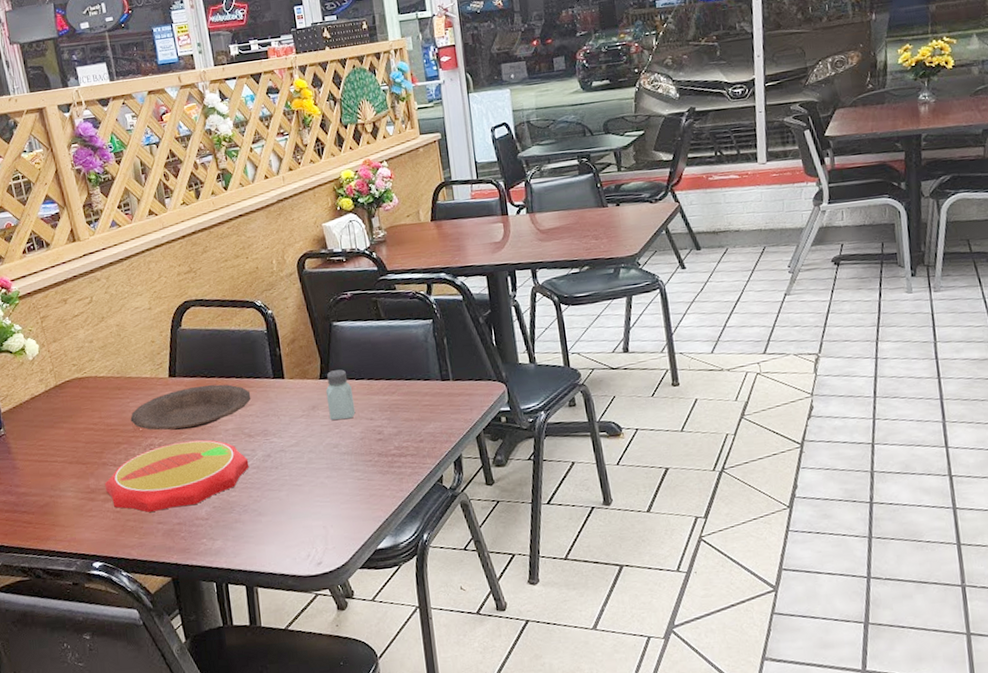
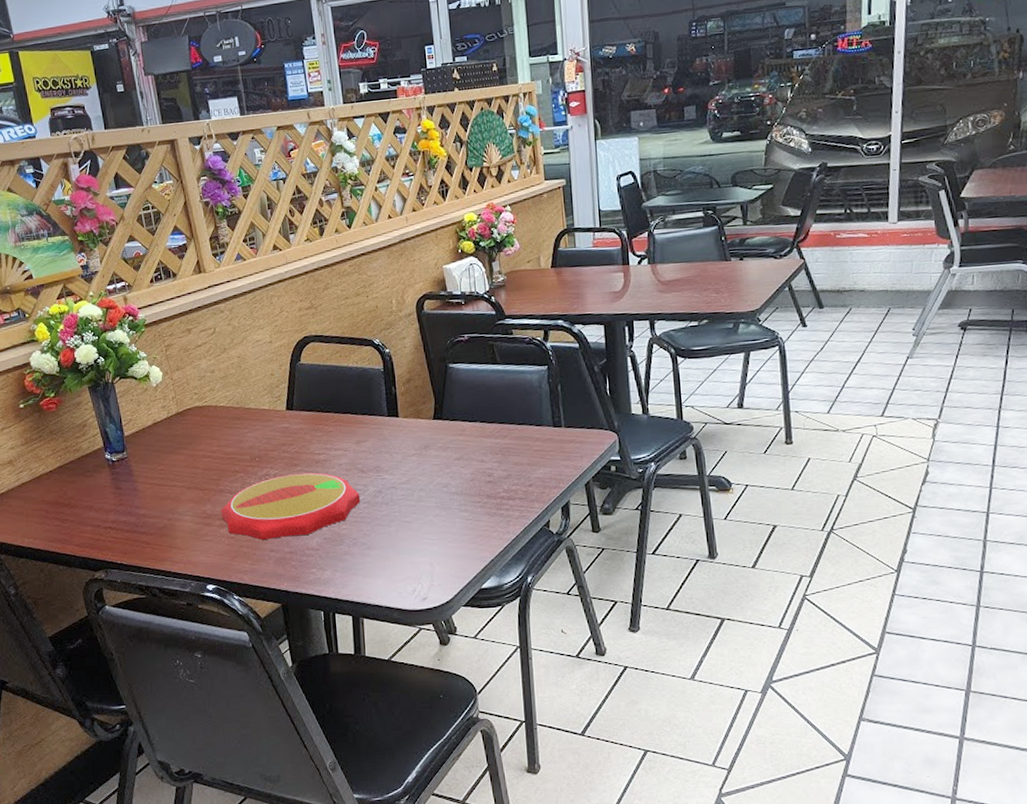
plate: present [130,384,251,431] -> none [247,419,366,463]
saltshaker: present [325,369,356,420] -> none [438,411,467,461]

